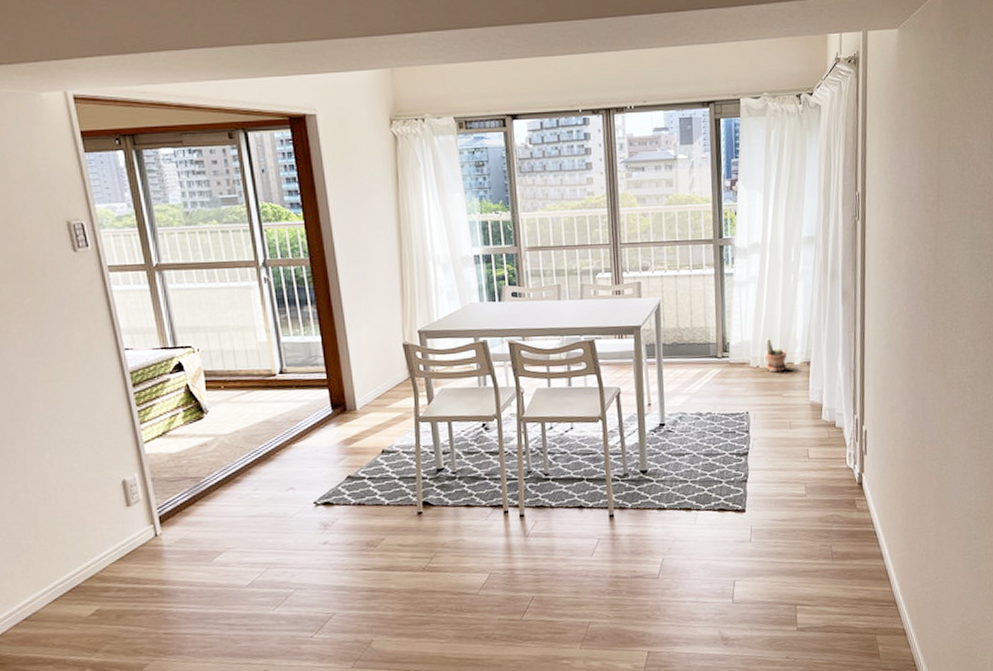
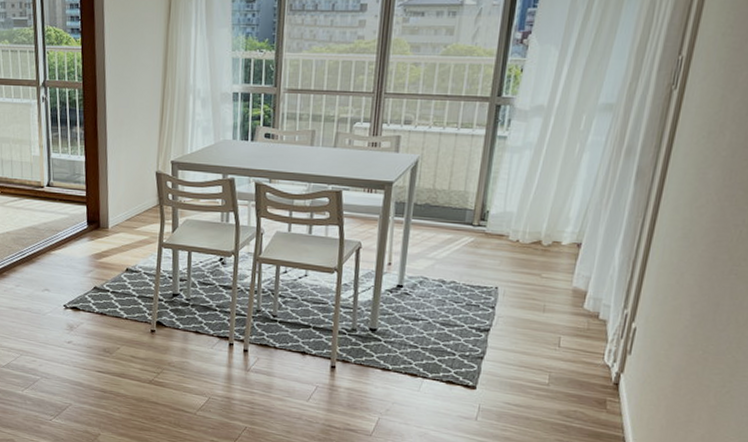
potted plant: present [765,338,787,373] -> none [527,212,555,251]

